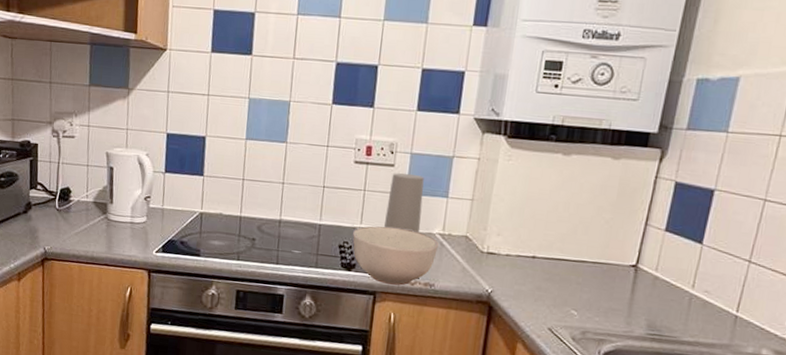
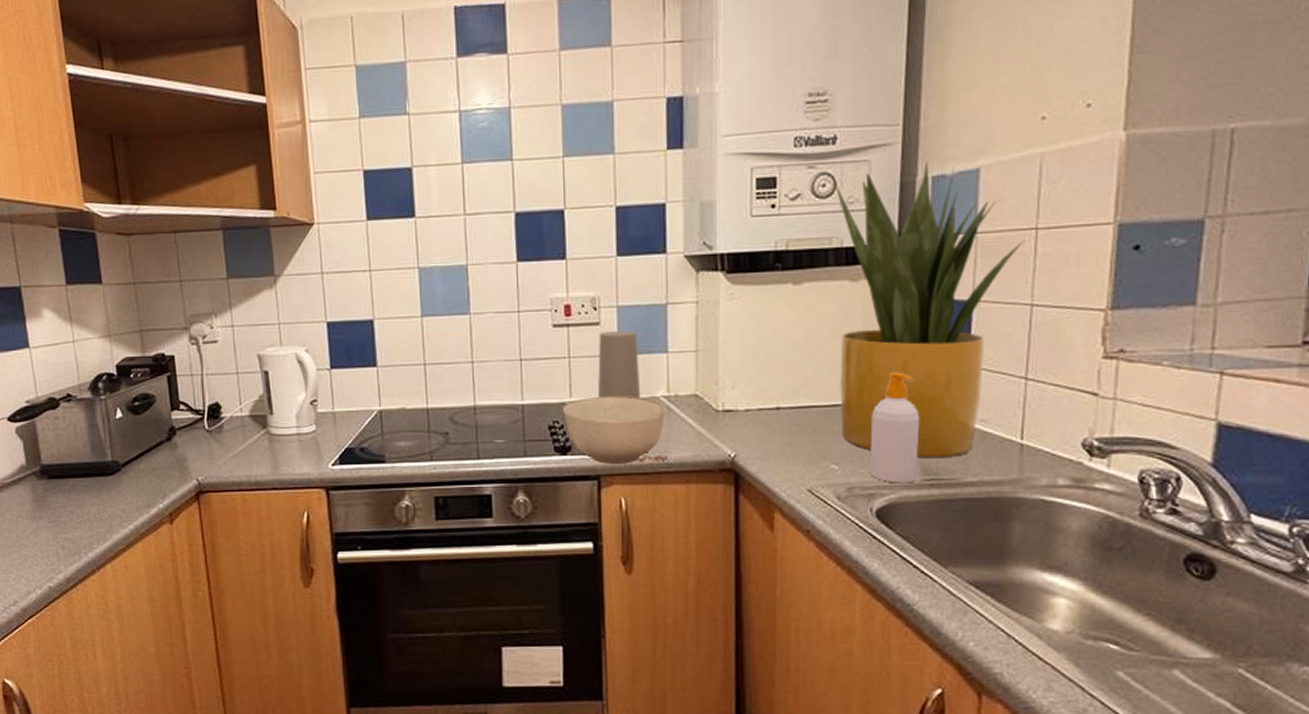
planter: none [585,65,768,319] -> present [836,161,1024,457]
soap bottle: none [602,240,653,335] -> present [869,372,920,484]

